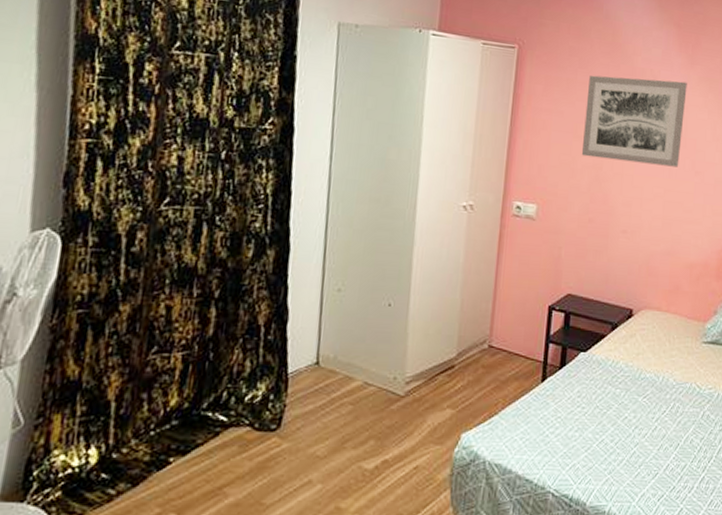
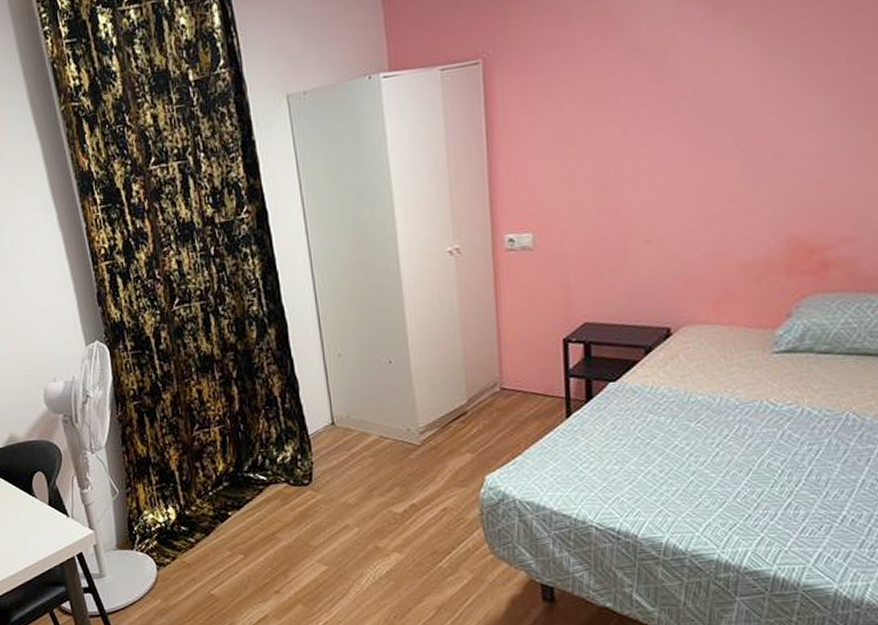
wall art: present [581,75,687,167] -> none [576,37,717,166]

